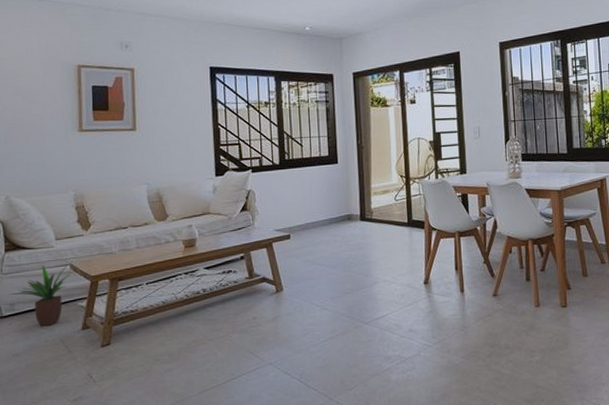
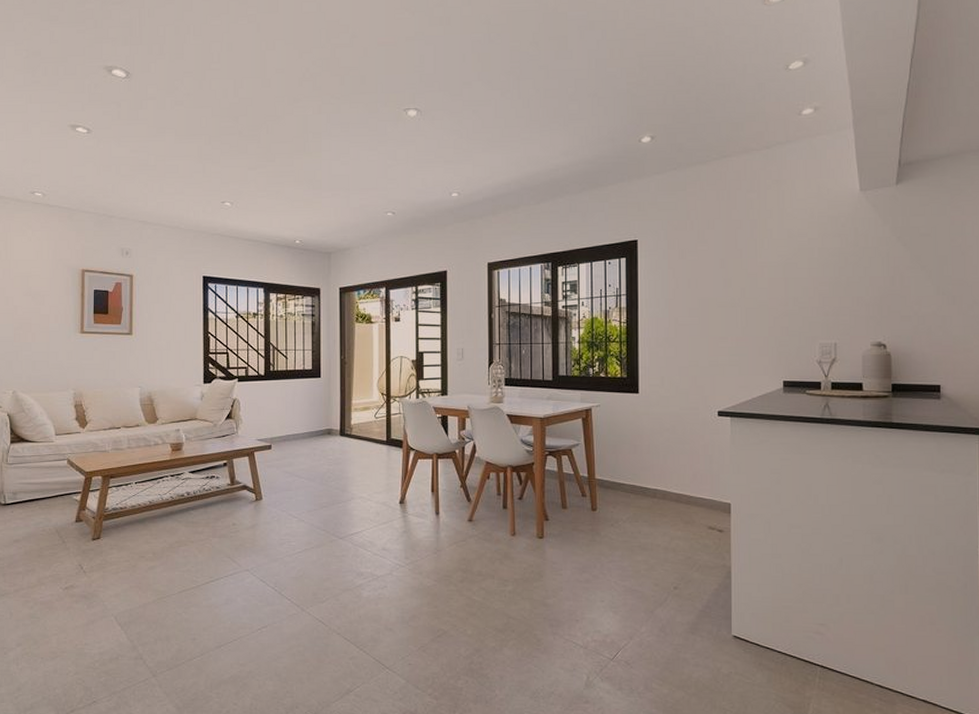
potted plant: present [10,264,71,327] -> none [13,459,68,517]

